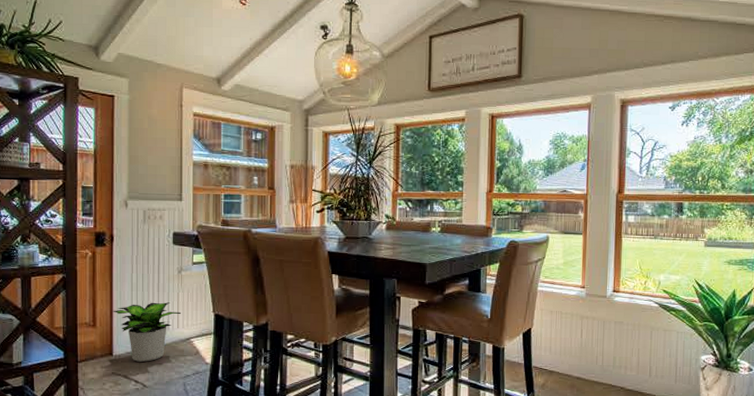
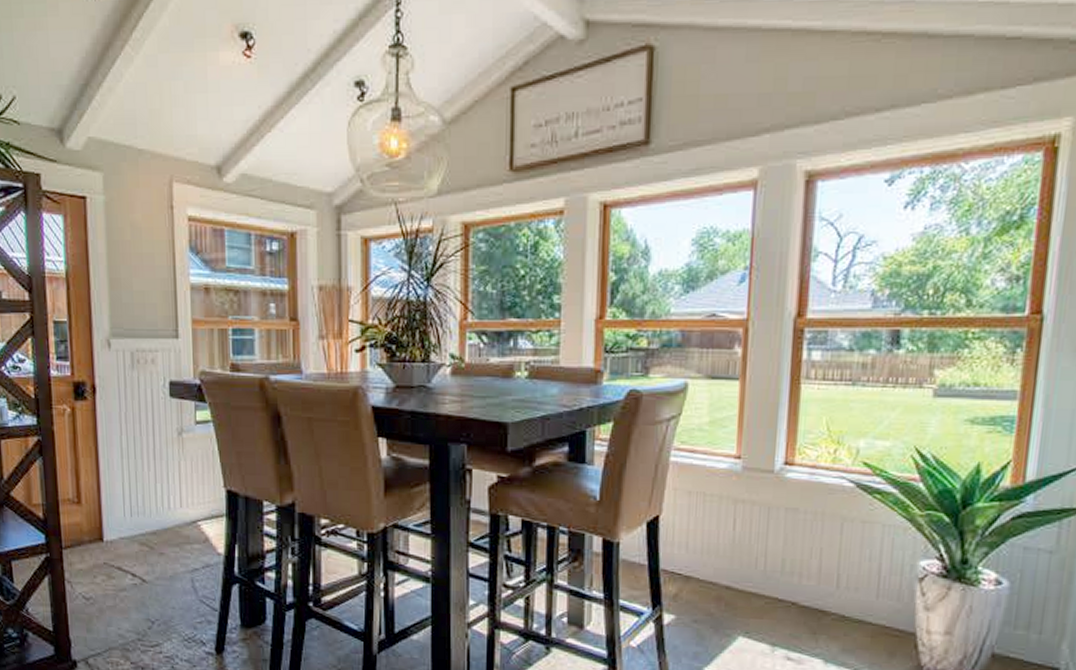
potted plant: present [113,302,182,362] -> none [100,473,185,550]

